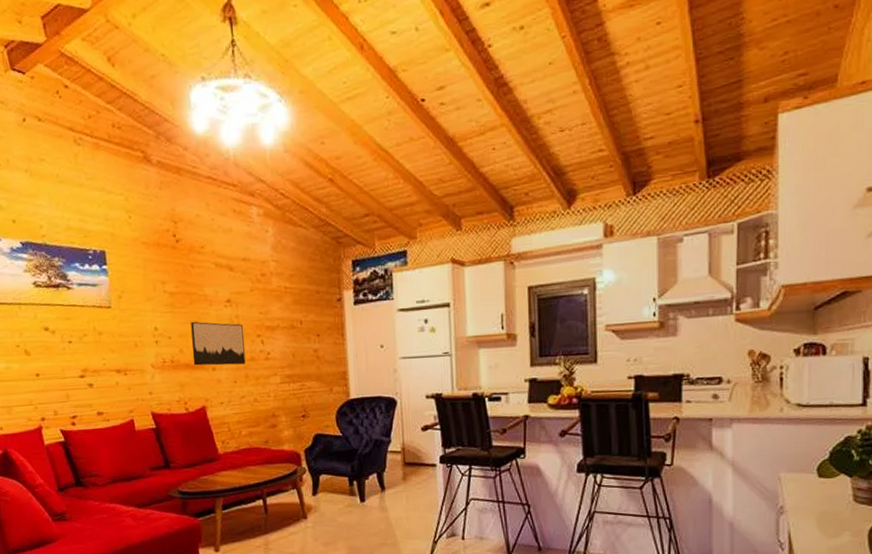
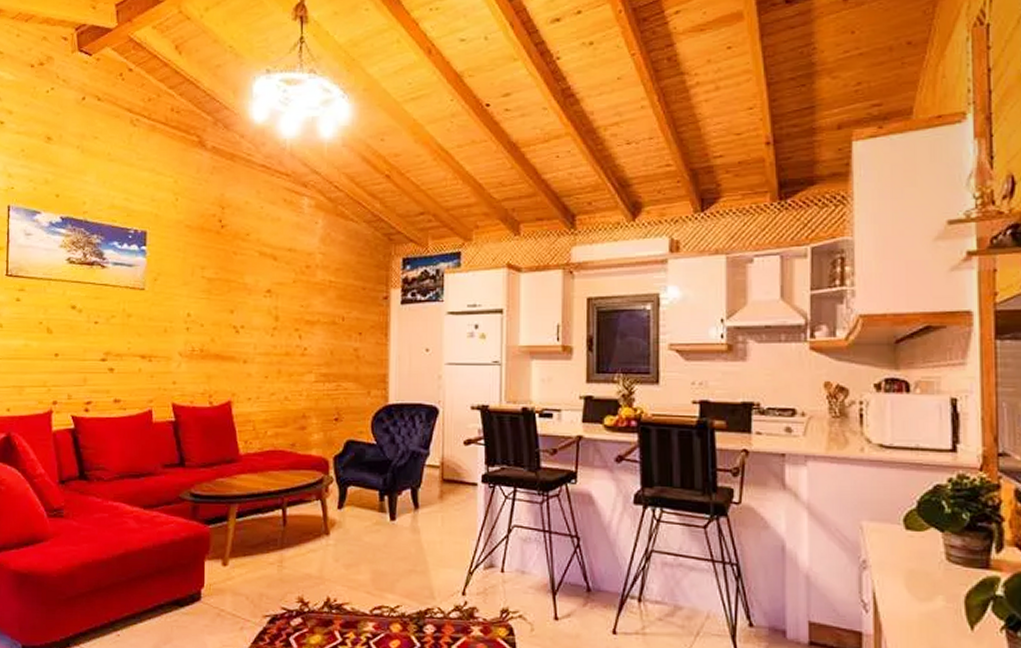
wall art: present [190,321,246,366] -> none [224,310,282,358]

